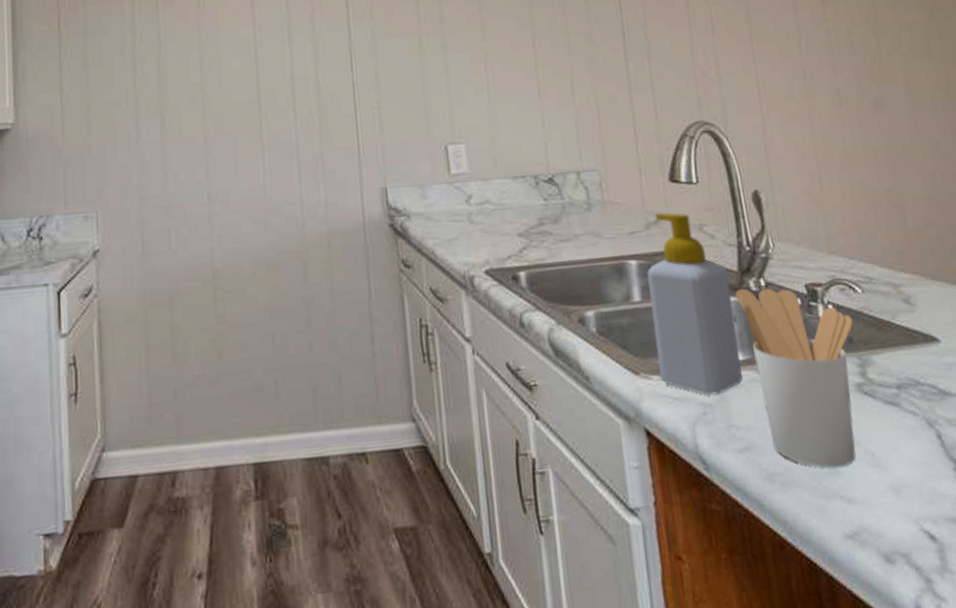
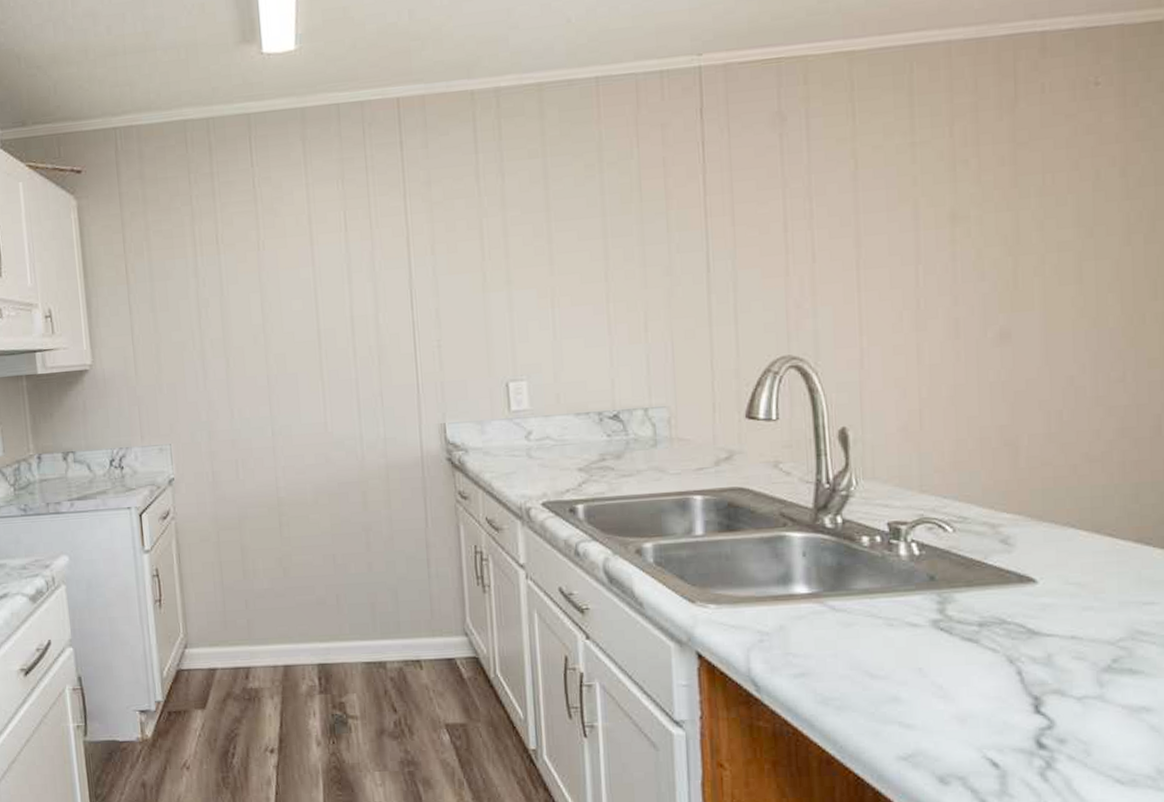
soap bottle: present [647,212,743,395] -> none [712,449,806,625]
utensil holder: present [735,287,856,468] -> none [807,524,938,696]

